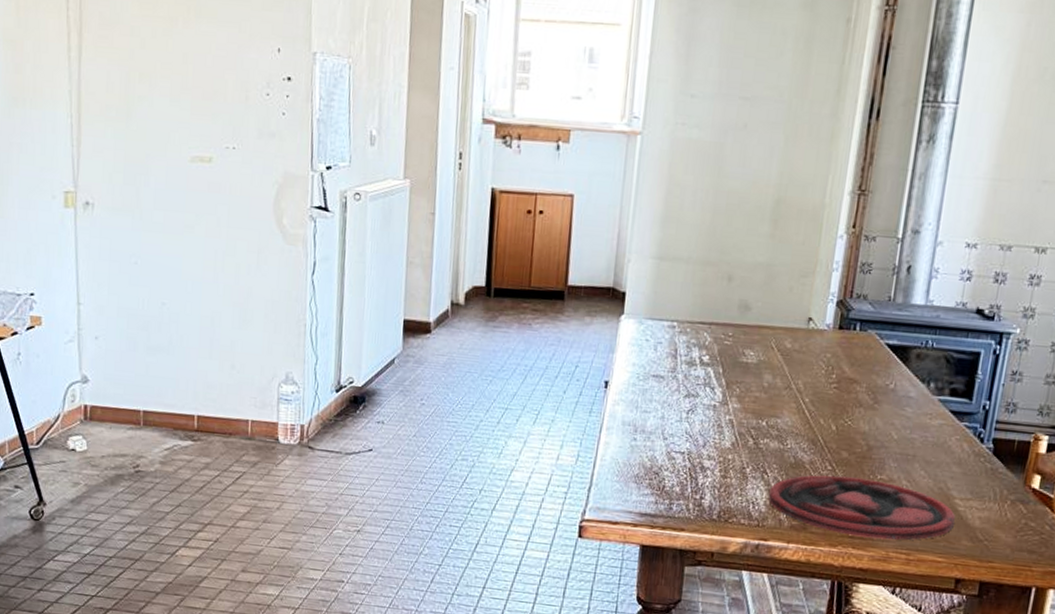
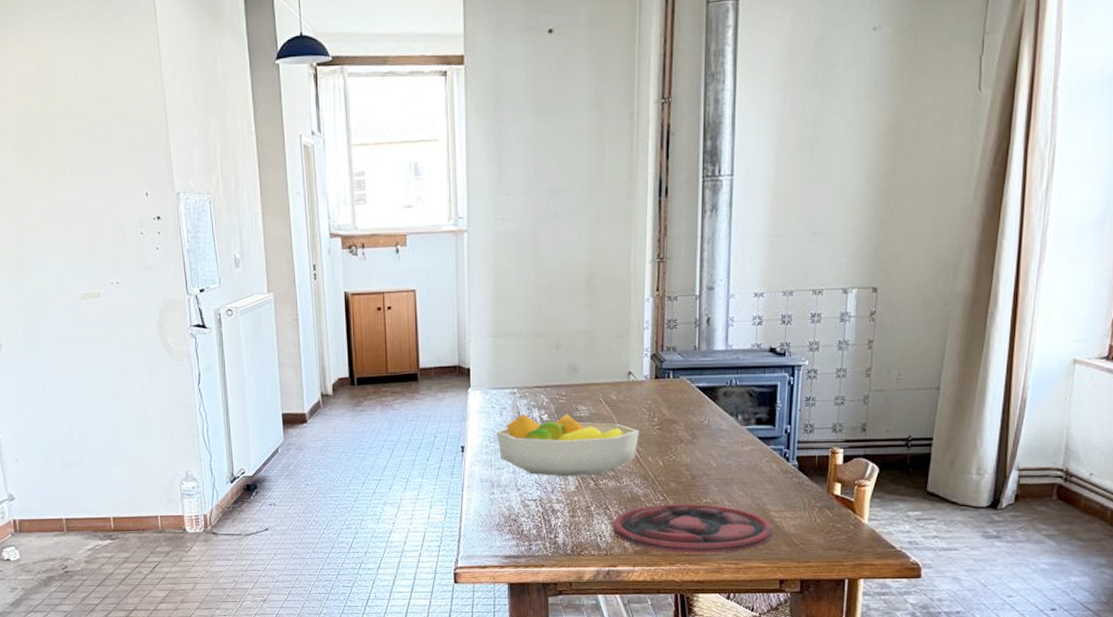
fruit bowl: none [646,351,813,432] -> present [496,414,639,477]

